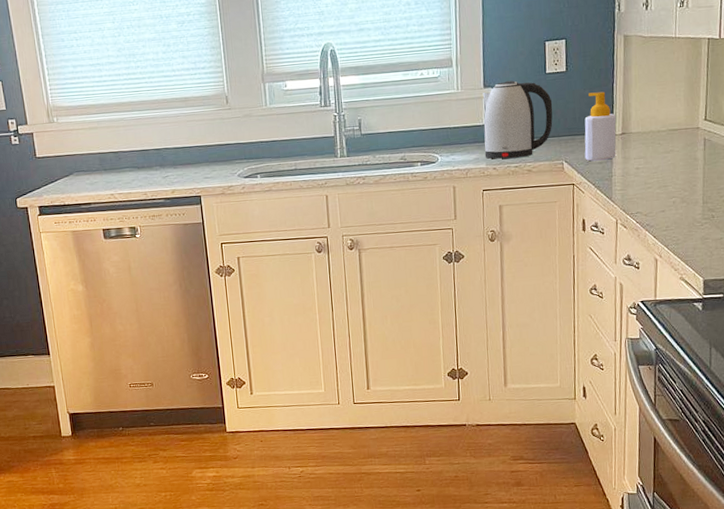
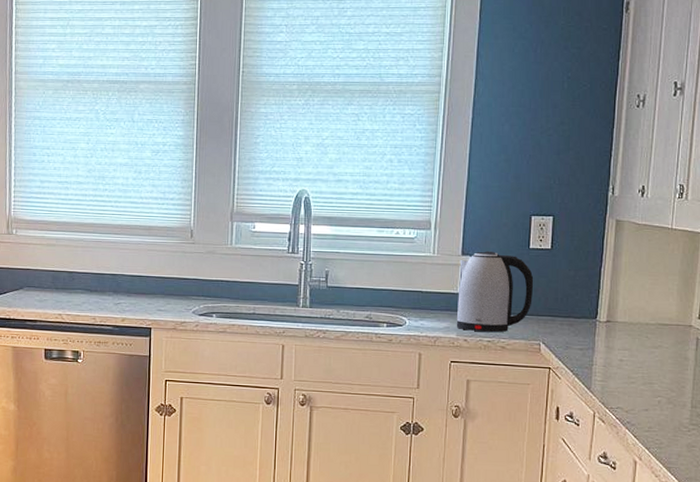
soap bottle: present [584,91,616,162] -> none [564,274,602,347]

